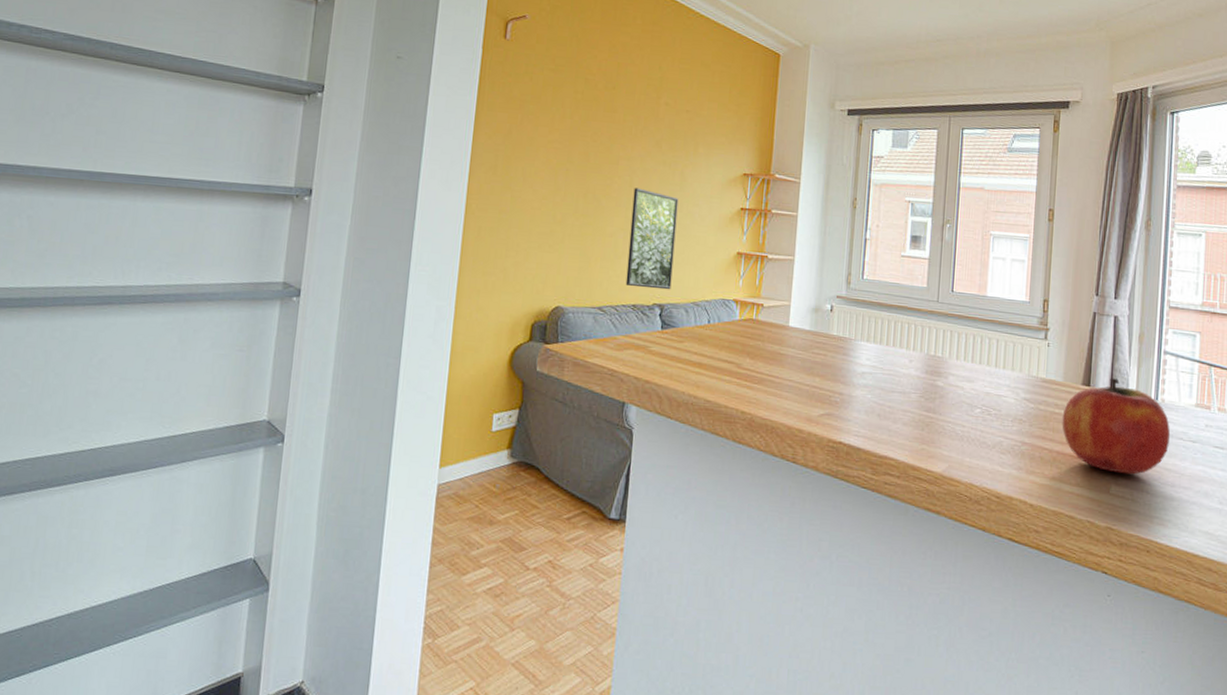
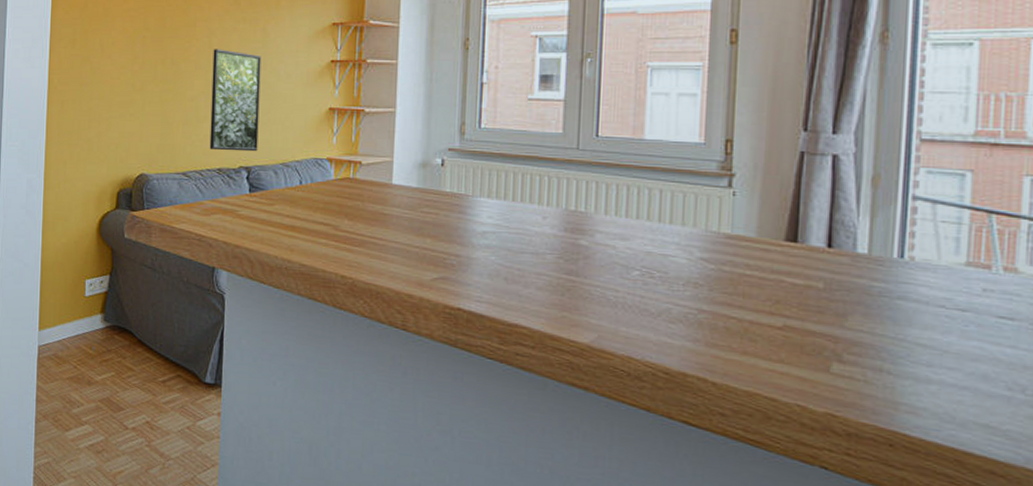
fruit: present [1062,378,1171,475] -> none [756,232,925,351]

